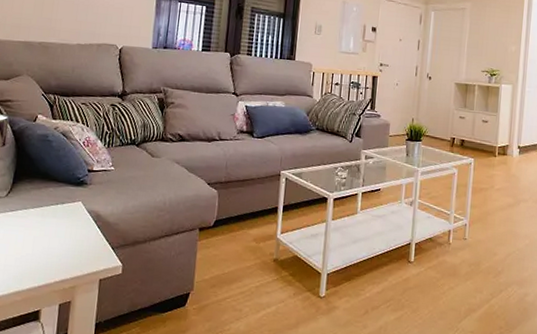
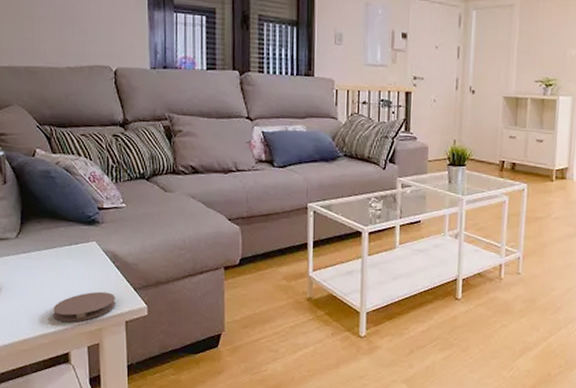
coaster: none [30,249,93,279] -> present [53,291,116,322]

